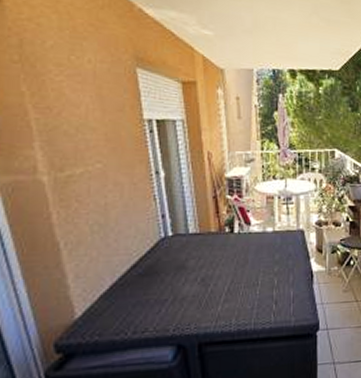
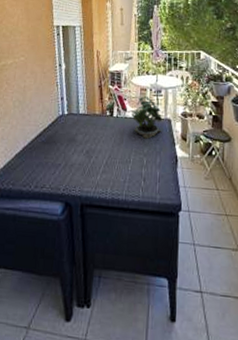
potted plant: none [257,206,295,256] -> present [131,96,163,139]

